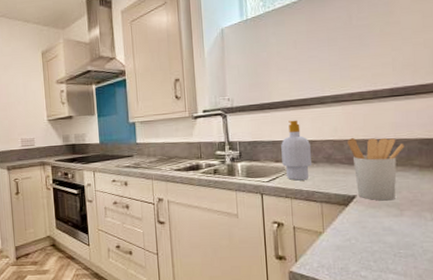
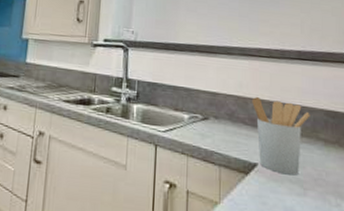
soap bottle: present [281,120,311,181] -> none [181,66,213,137]

